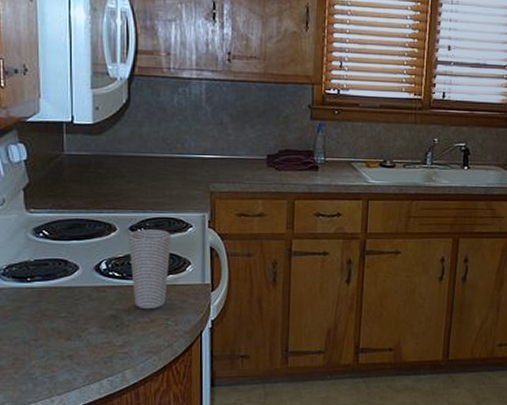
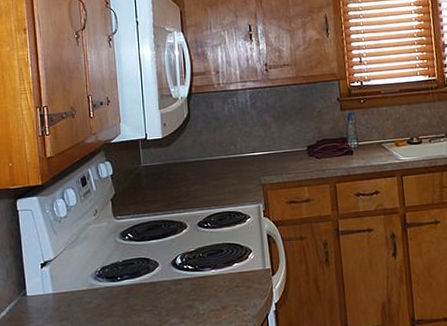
cup: present [129,229,171,308] -> none [197,223,234,297]

